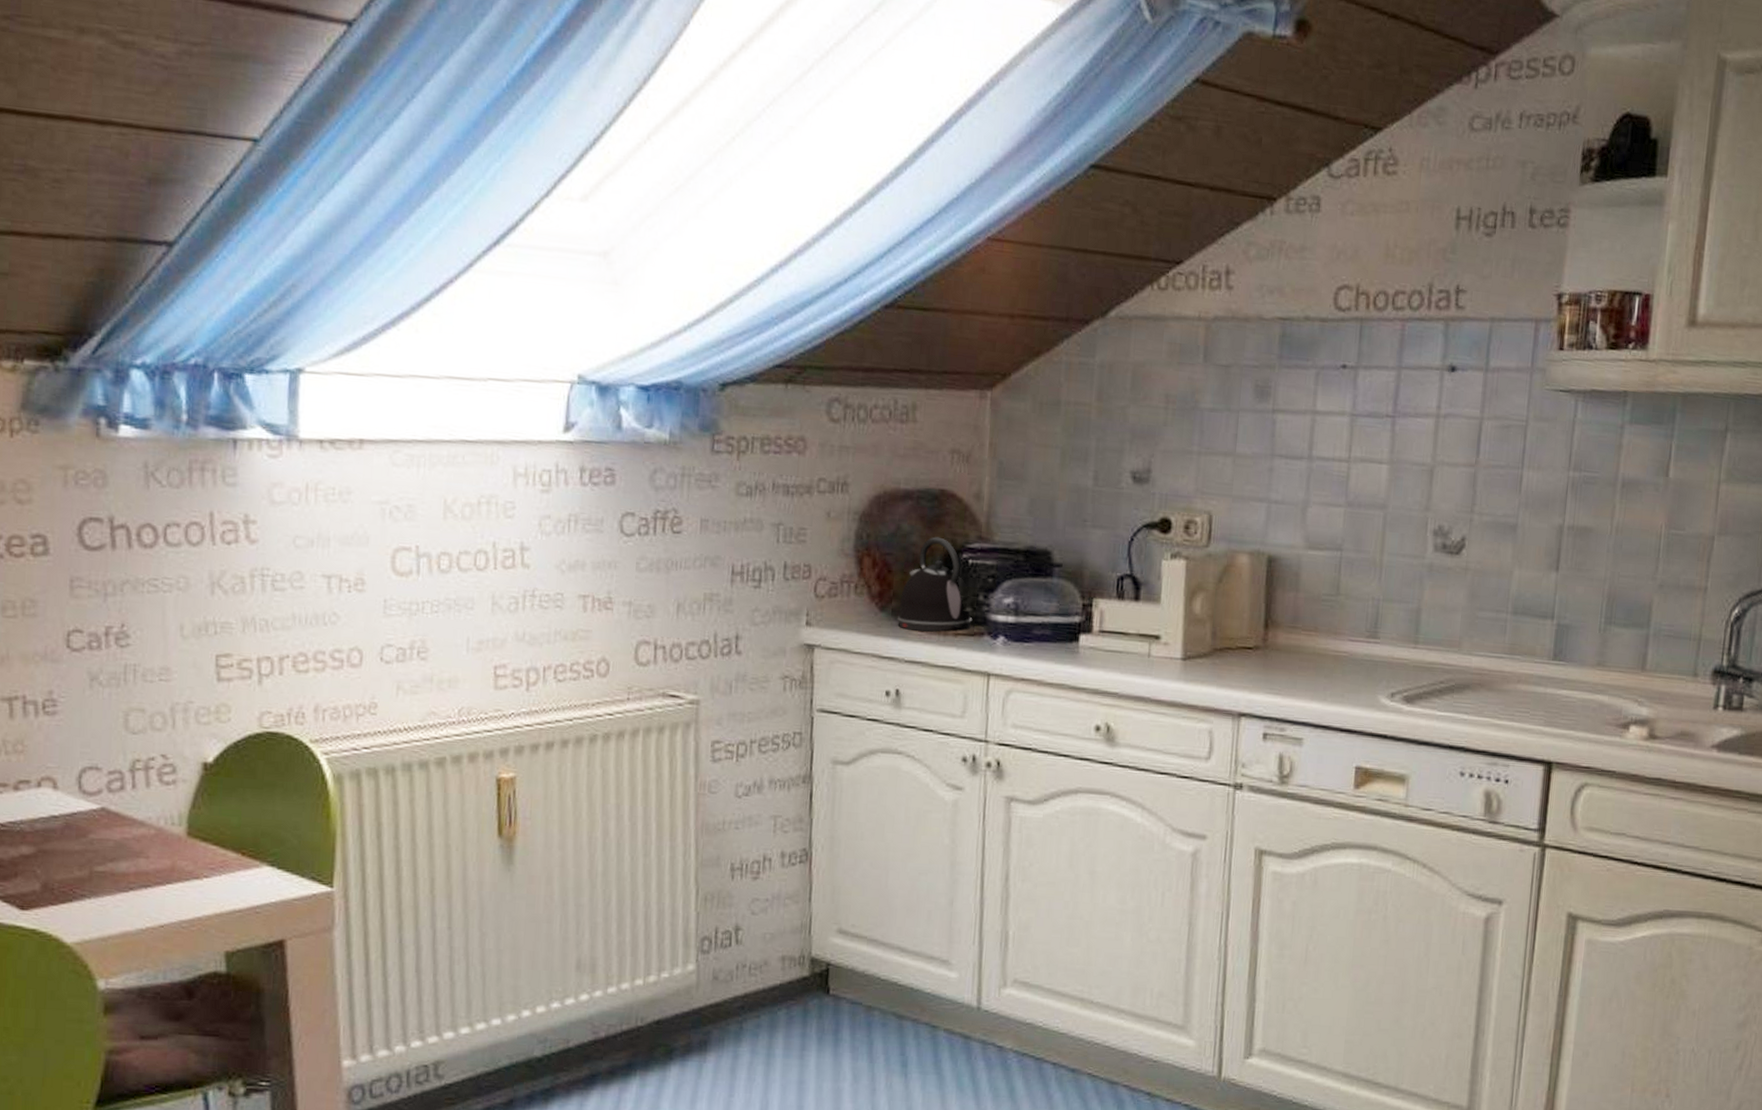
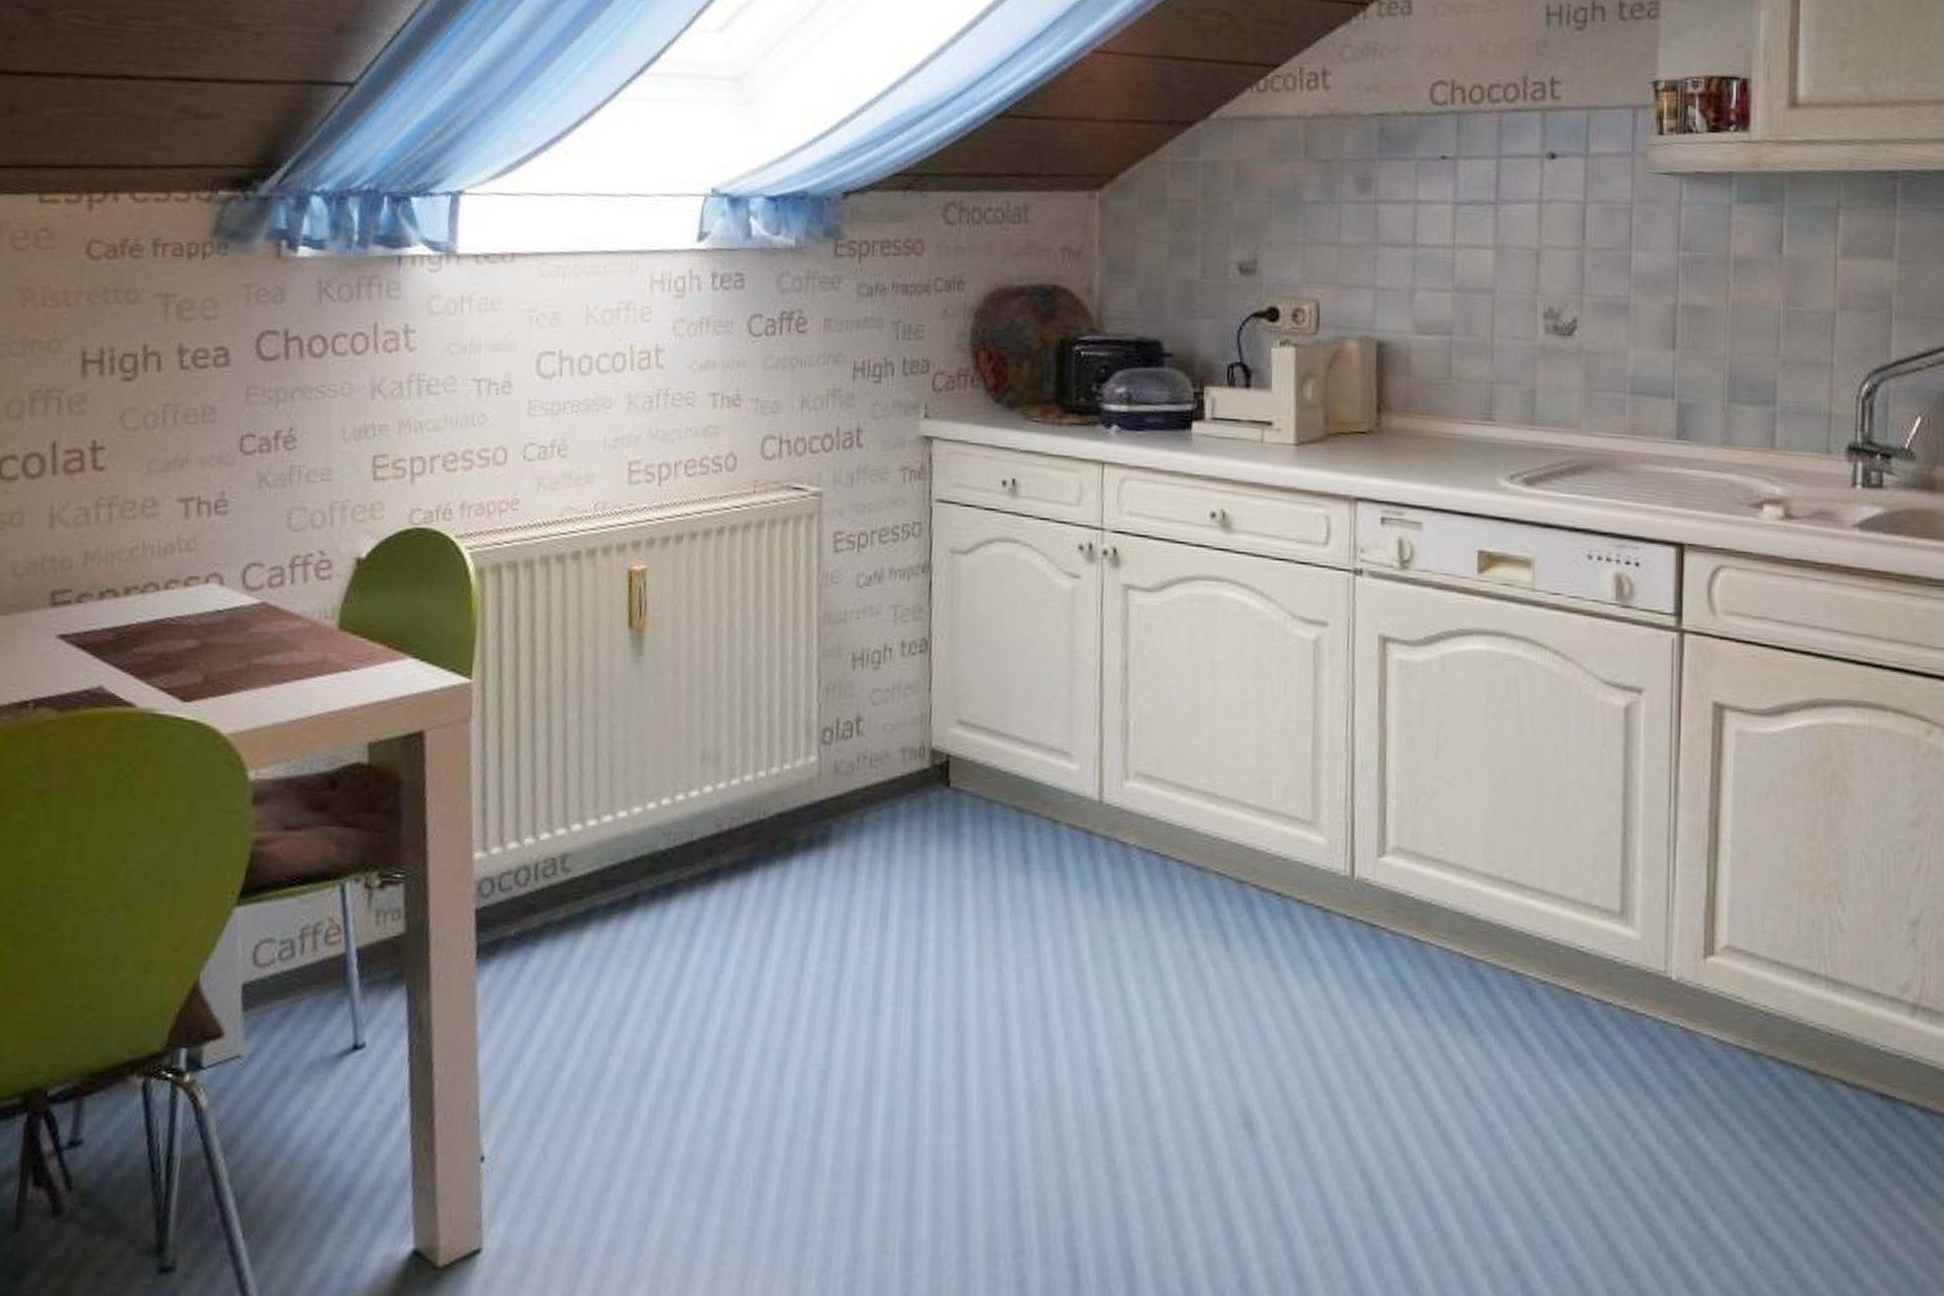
kettle: present [897,536,973,633] -> none [1012,330,1086,423]

